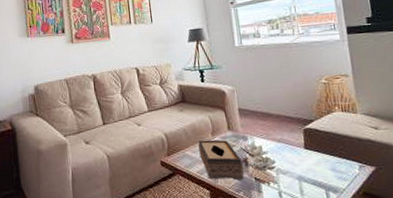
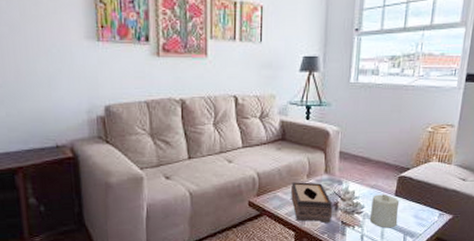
candle: none [281,147,315,184] -> present [369,193,400,228]

